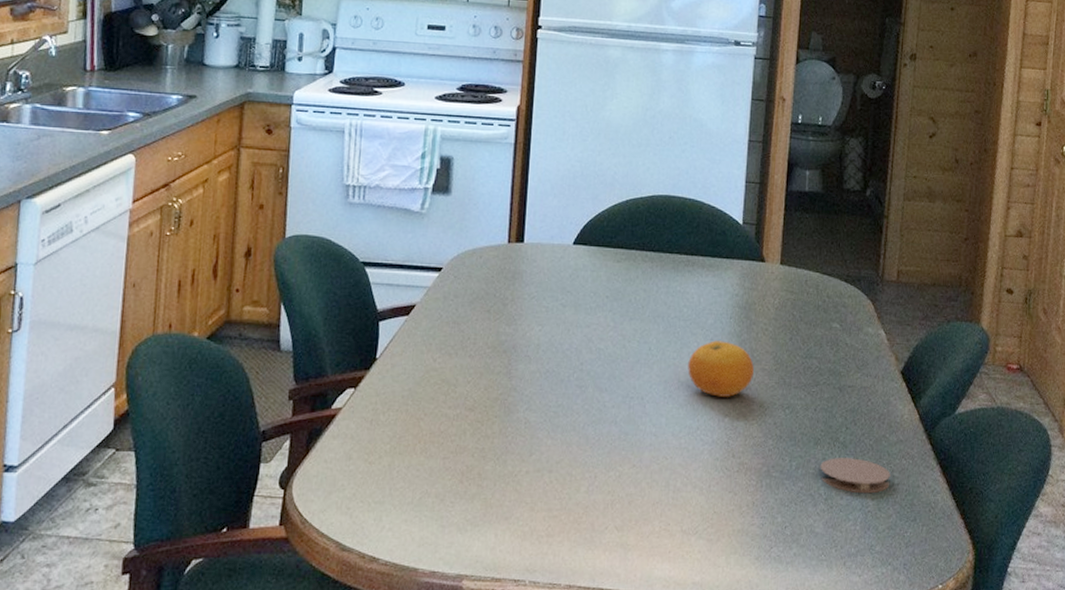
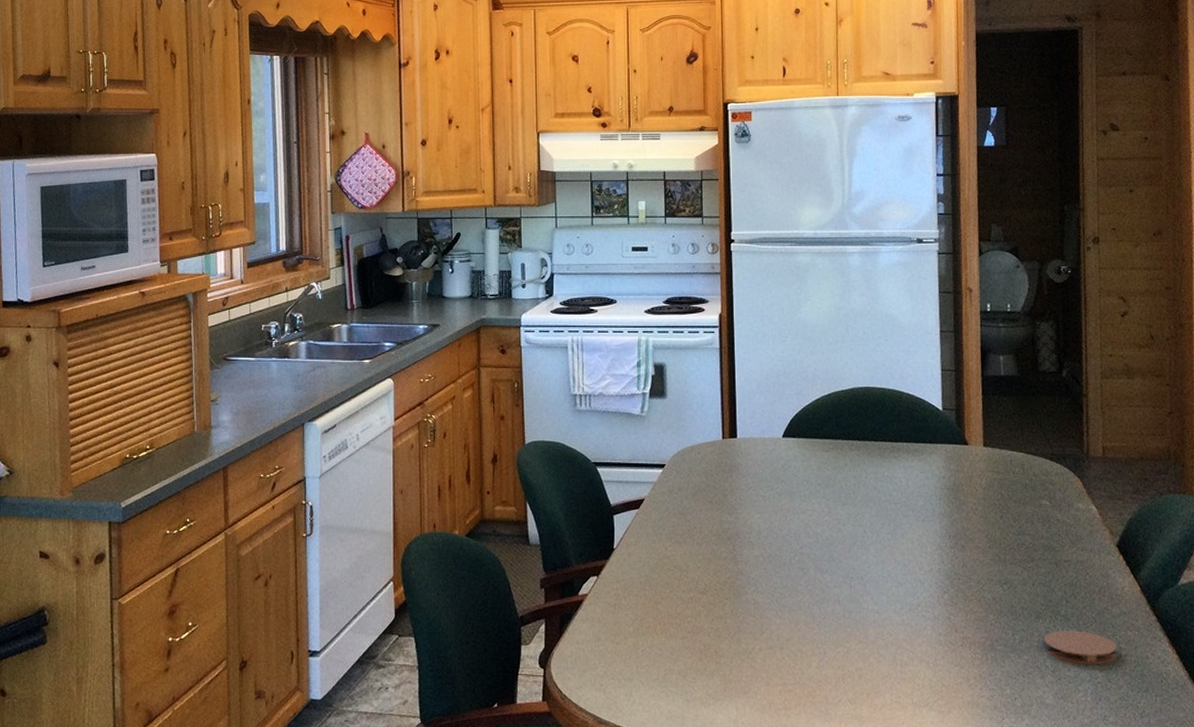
fruit: present [688,340,754,397] -> none [903,521,968,575]

